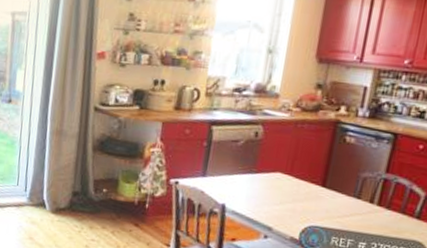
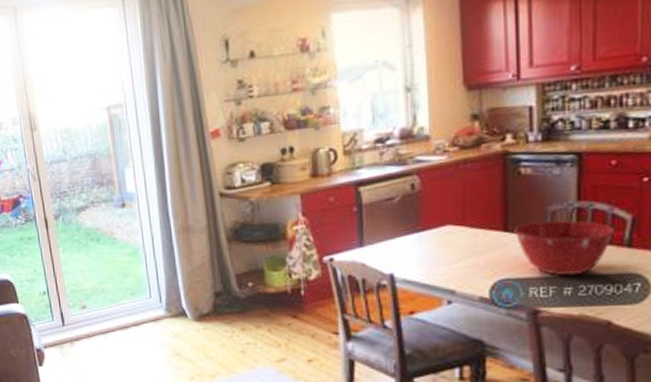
mixing bowl: none [330,183,410,234] -> present [514,220,615,276]

